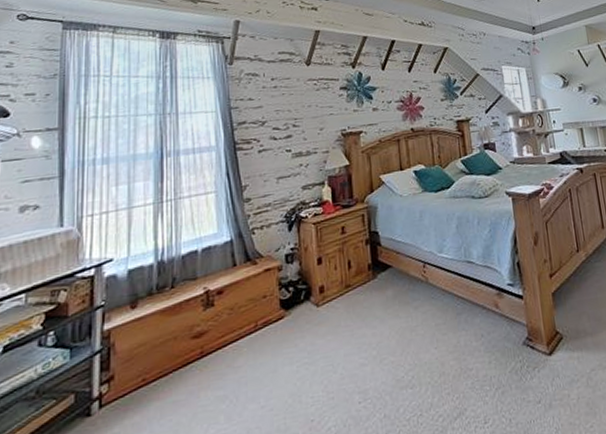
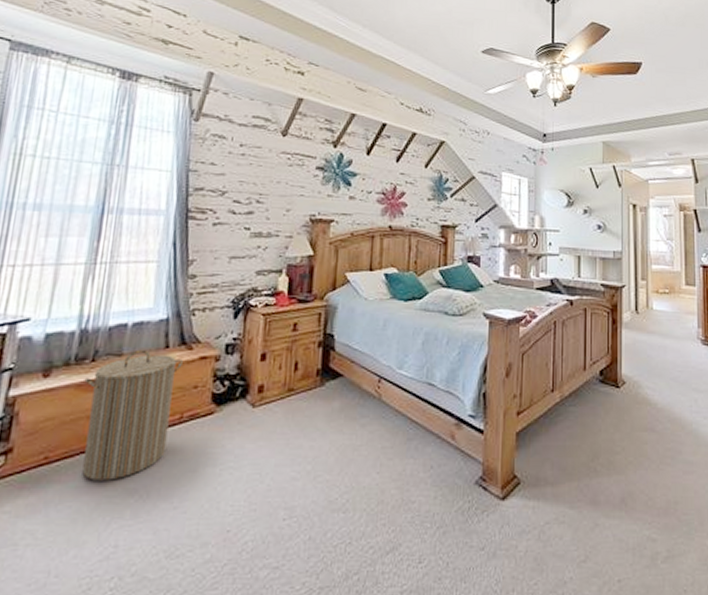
laundry hamper: none [167,270,250,394] -> present [82,349,183,481]

